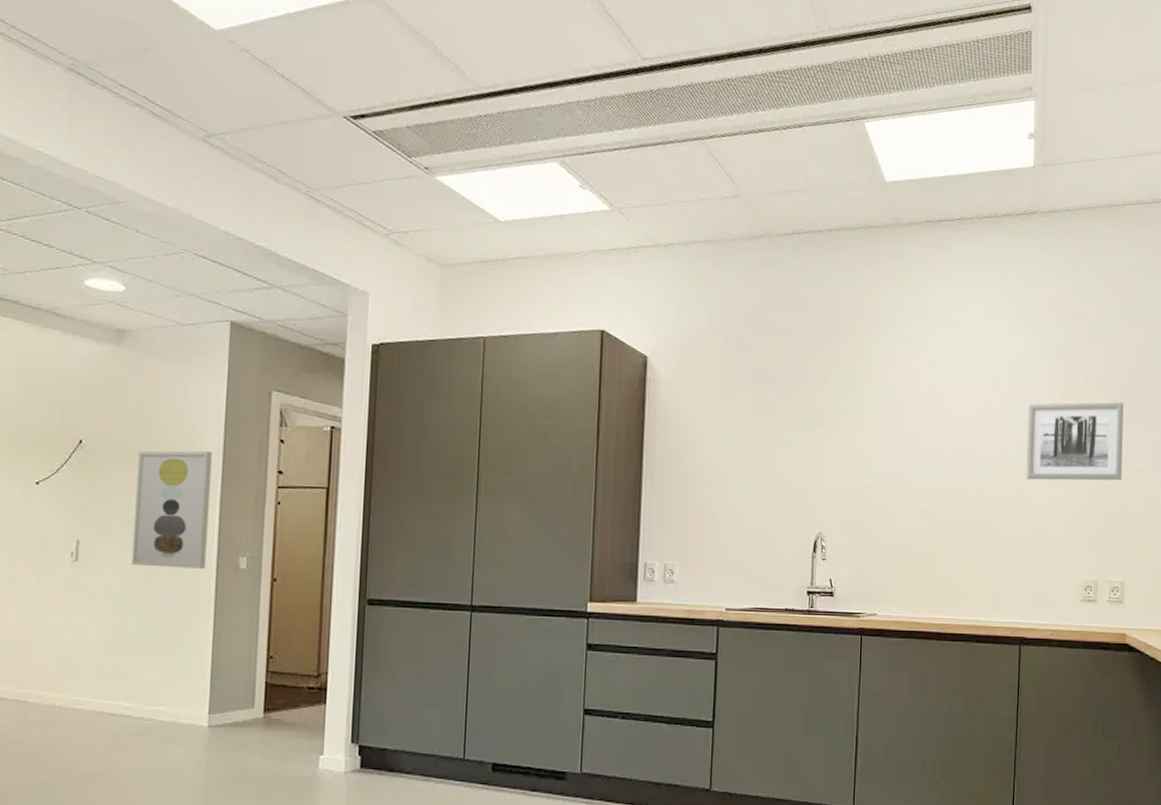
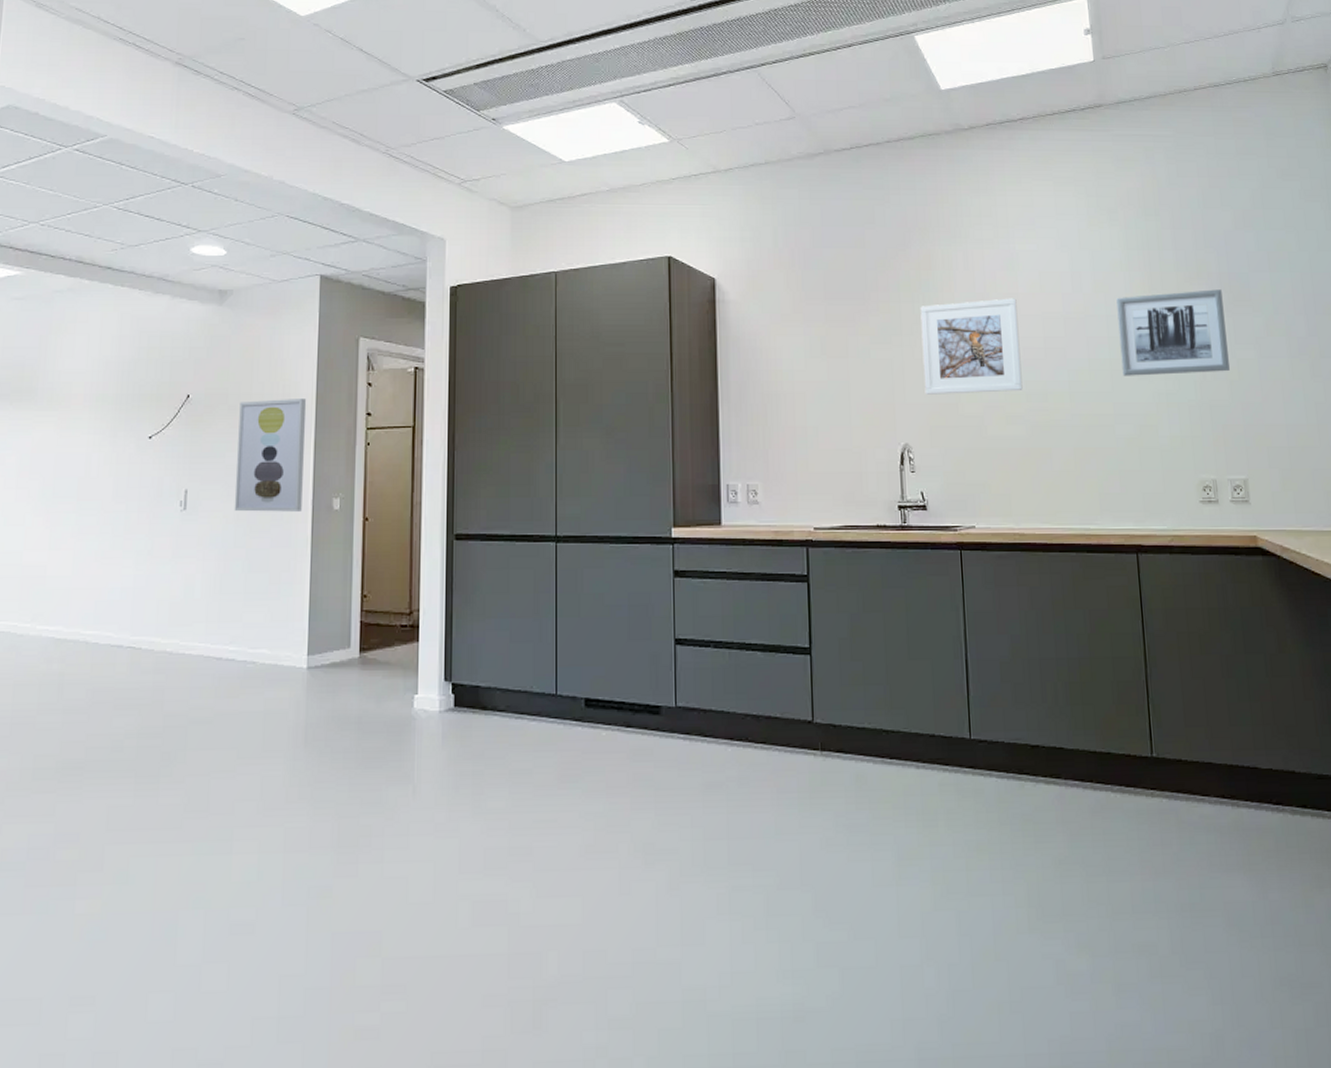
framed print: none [842,397,937,488] -> present [920,298,1023,394]

